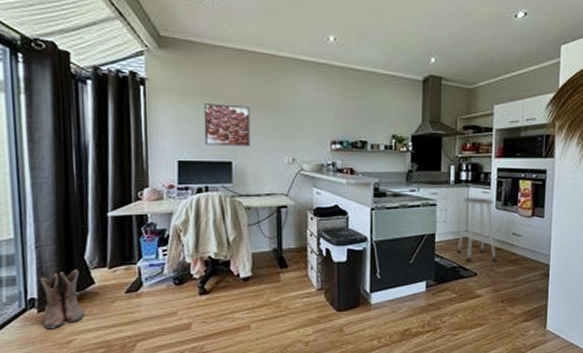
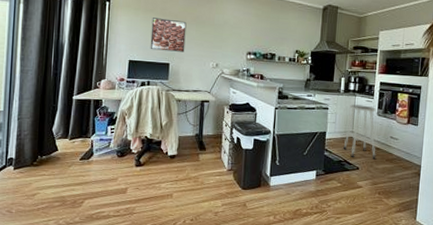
boots: present [39,269,85,328] -> none [16,138,48,183]

